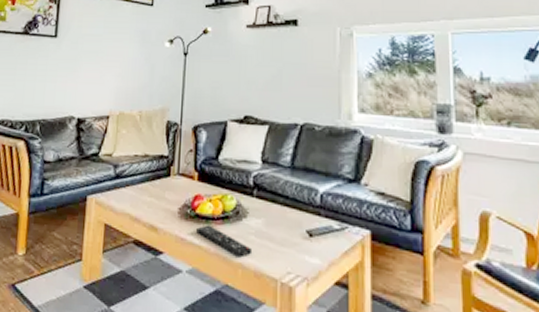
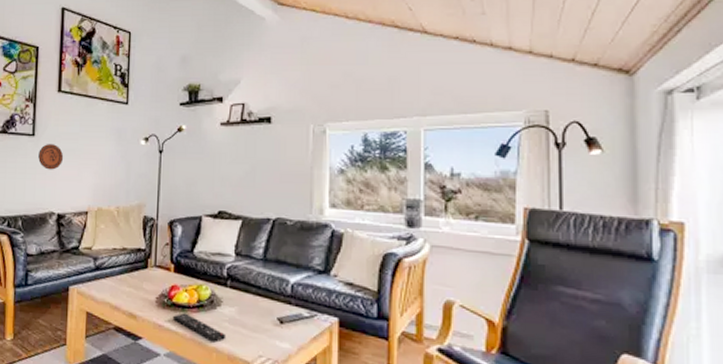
decorative plate: none [60,46,86,72] -> present [38,144,64,170]

